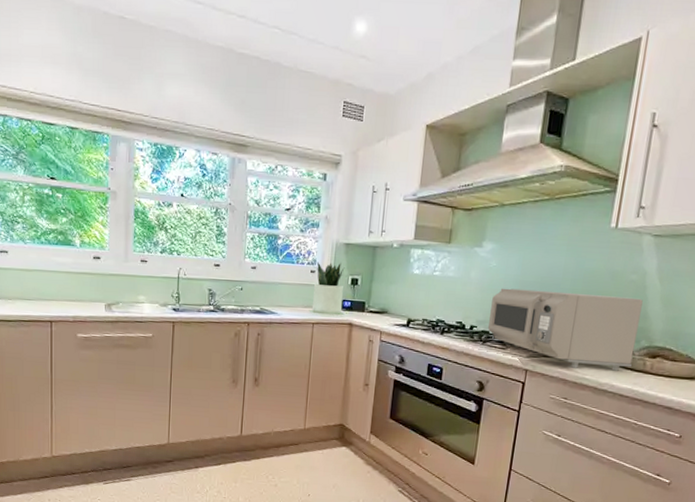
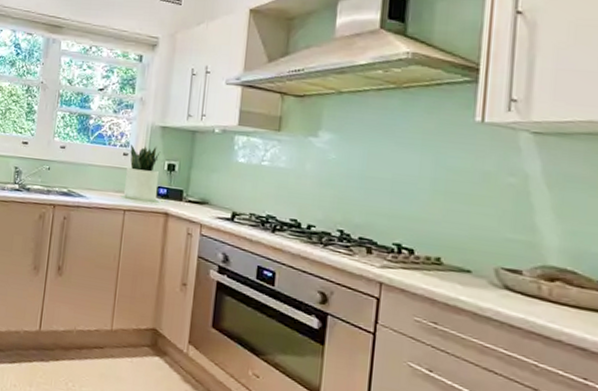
microwave: present [488,288,643,372] -> none [330,183,528,296]

